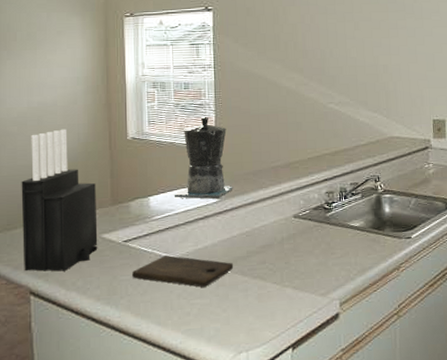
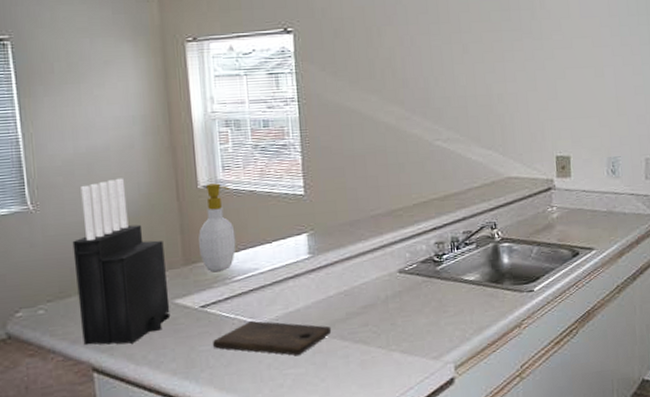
soap bottle: none [125,135,156,212] -> present [198,183,236,272]
coffee maker: present [174,117,233,200] -> none [257,160,327,255]

